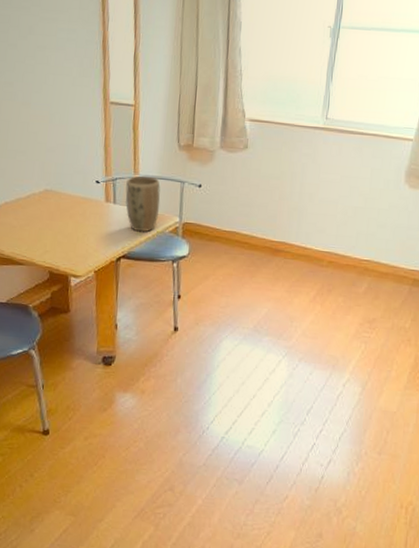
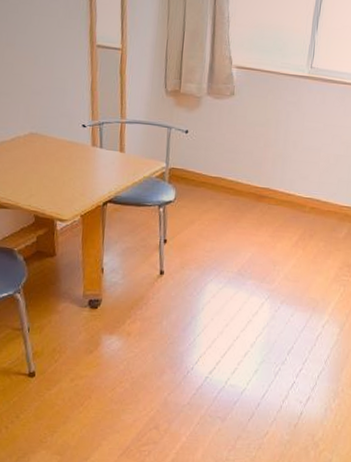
plant pot: present [125,175,161,232] -> none [112,120,147,177]

